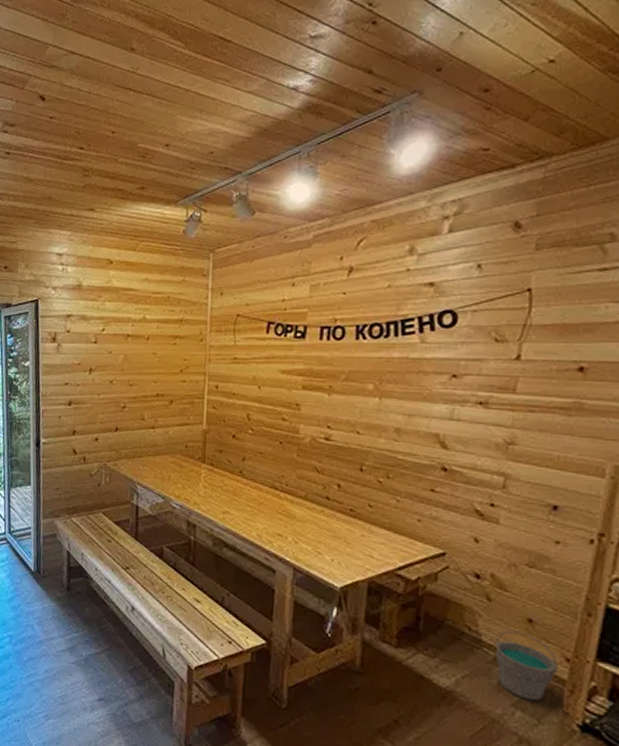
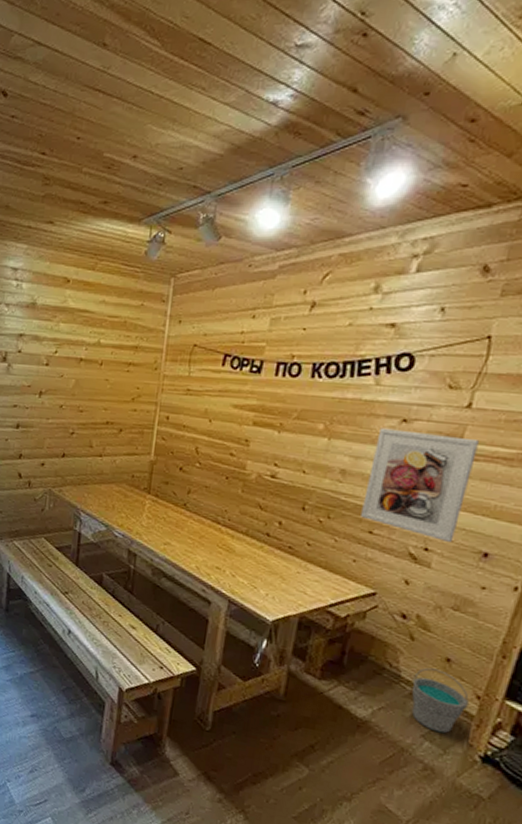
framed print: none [421,384,532,496] -> present [361,427,479,542]

